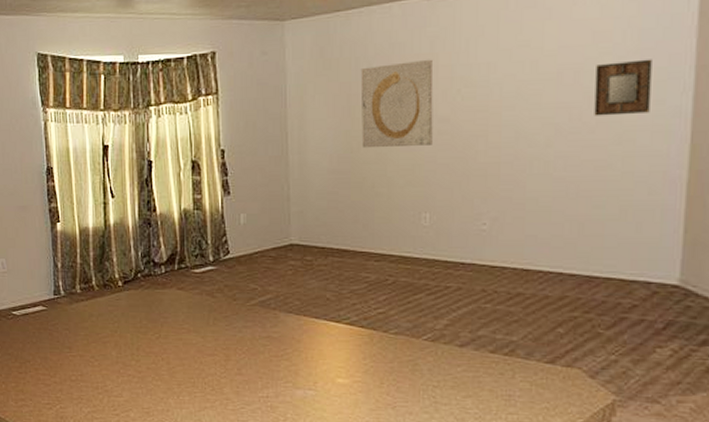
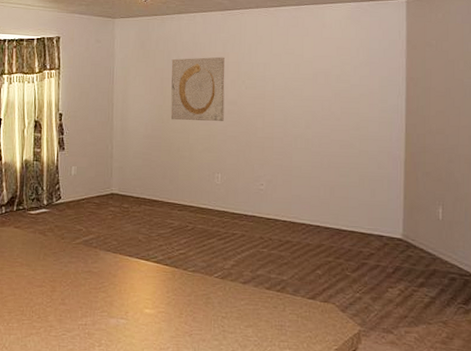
home mirror: present [594,59,652,116] -> none [339,70,377,109]

